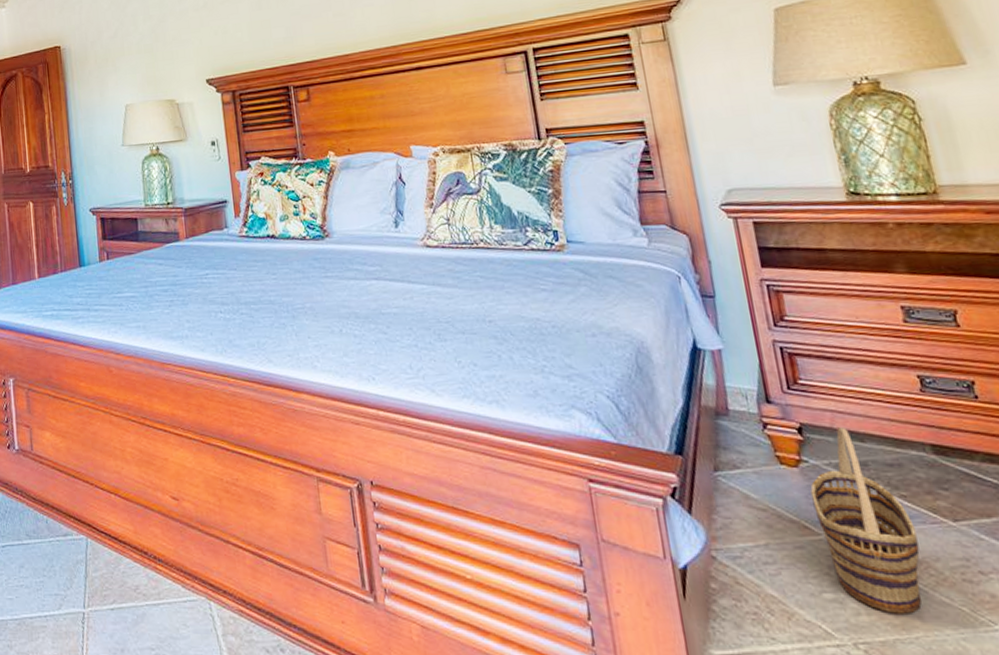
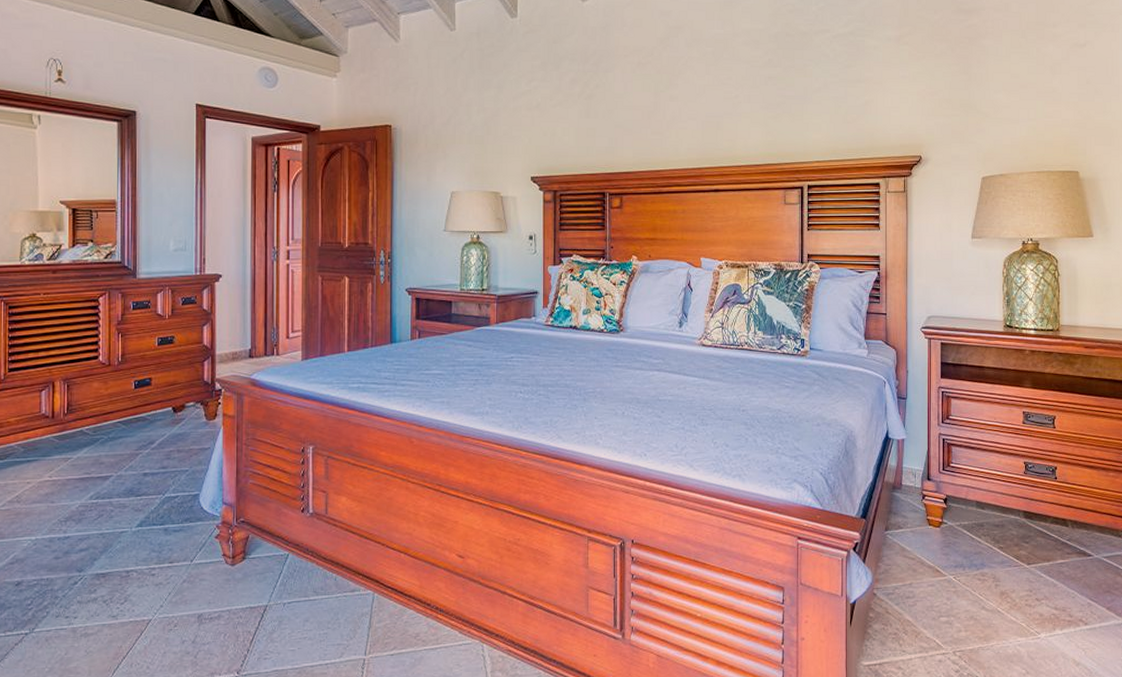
basket: present [810,428,923,614] -> none [945,499,1004,630]

